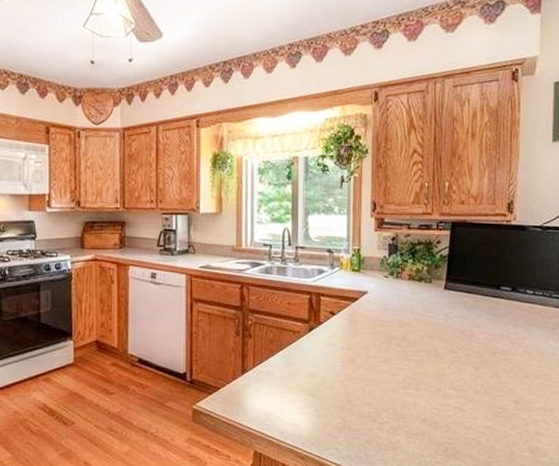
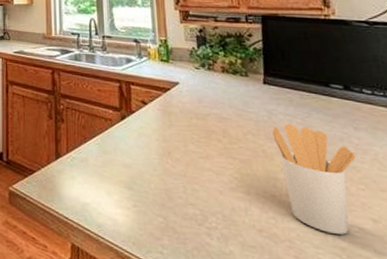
utensil holder: none [446,325,511,416] -> present [272,124,356,235]

